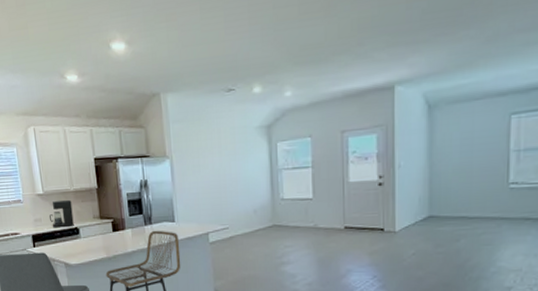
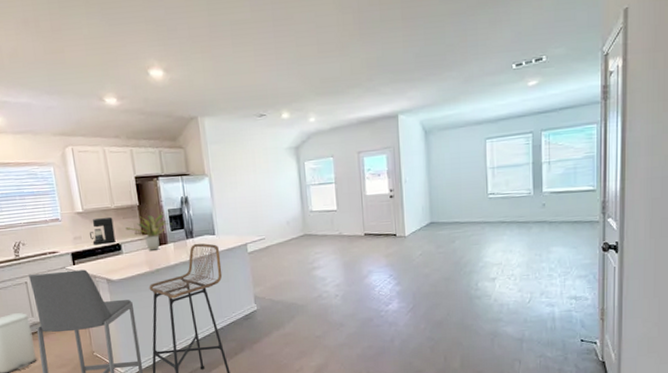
potted plant: none [84,196,132,236] -> present [125,212,173,251]

